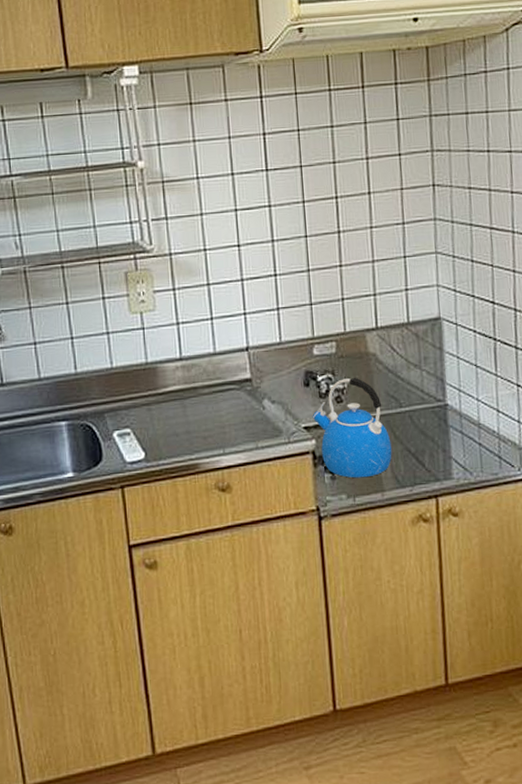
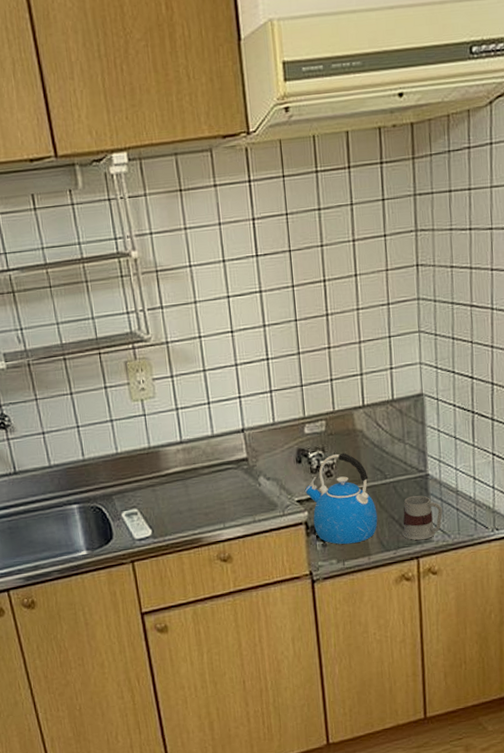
mug: none [419,427,463,477] -> present [402,495,443,541]

